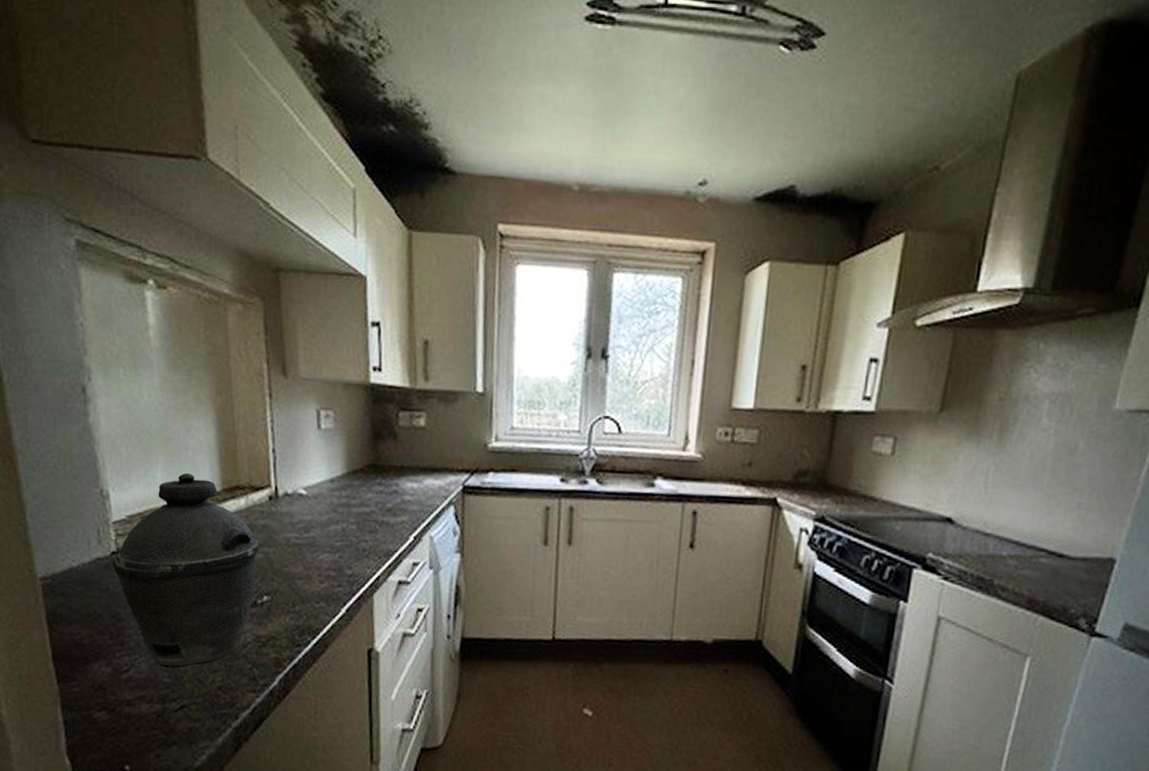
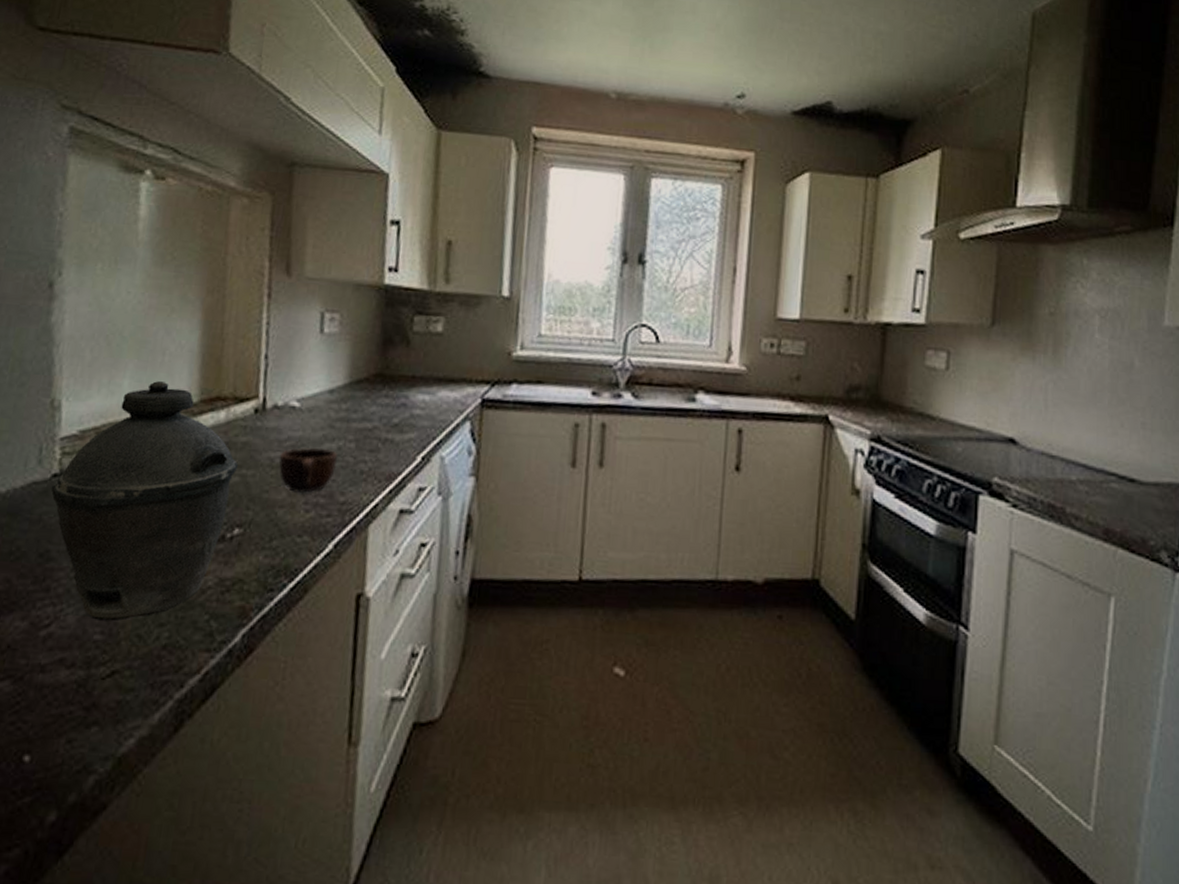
mug: none [293,529,342,567] -> present [278,448,337,493]

